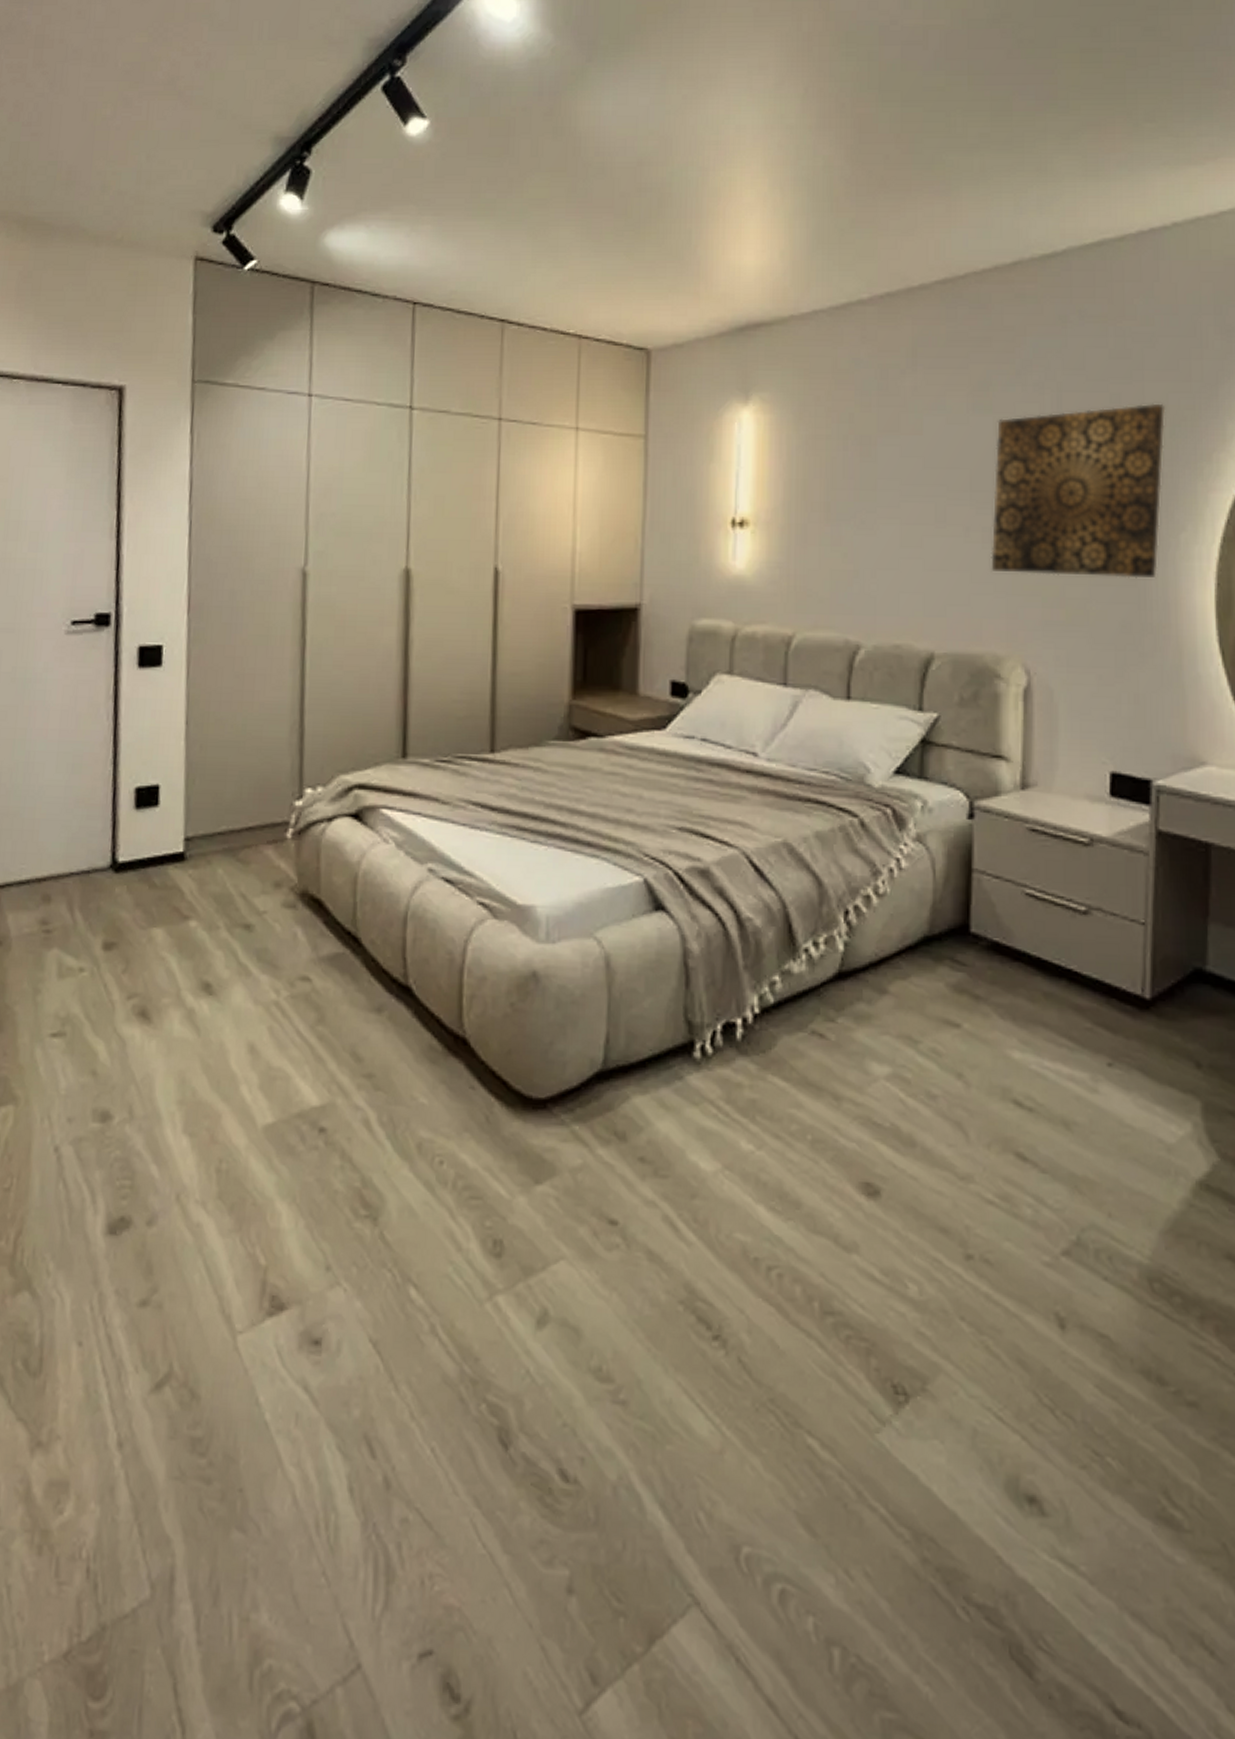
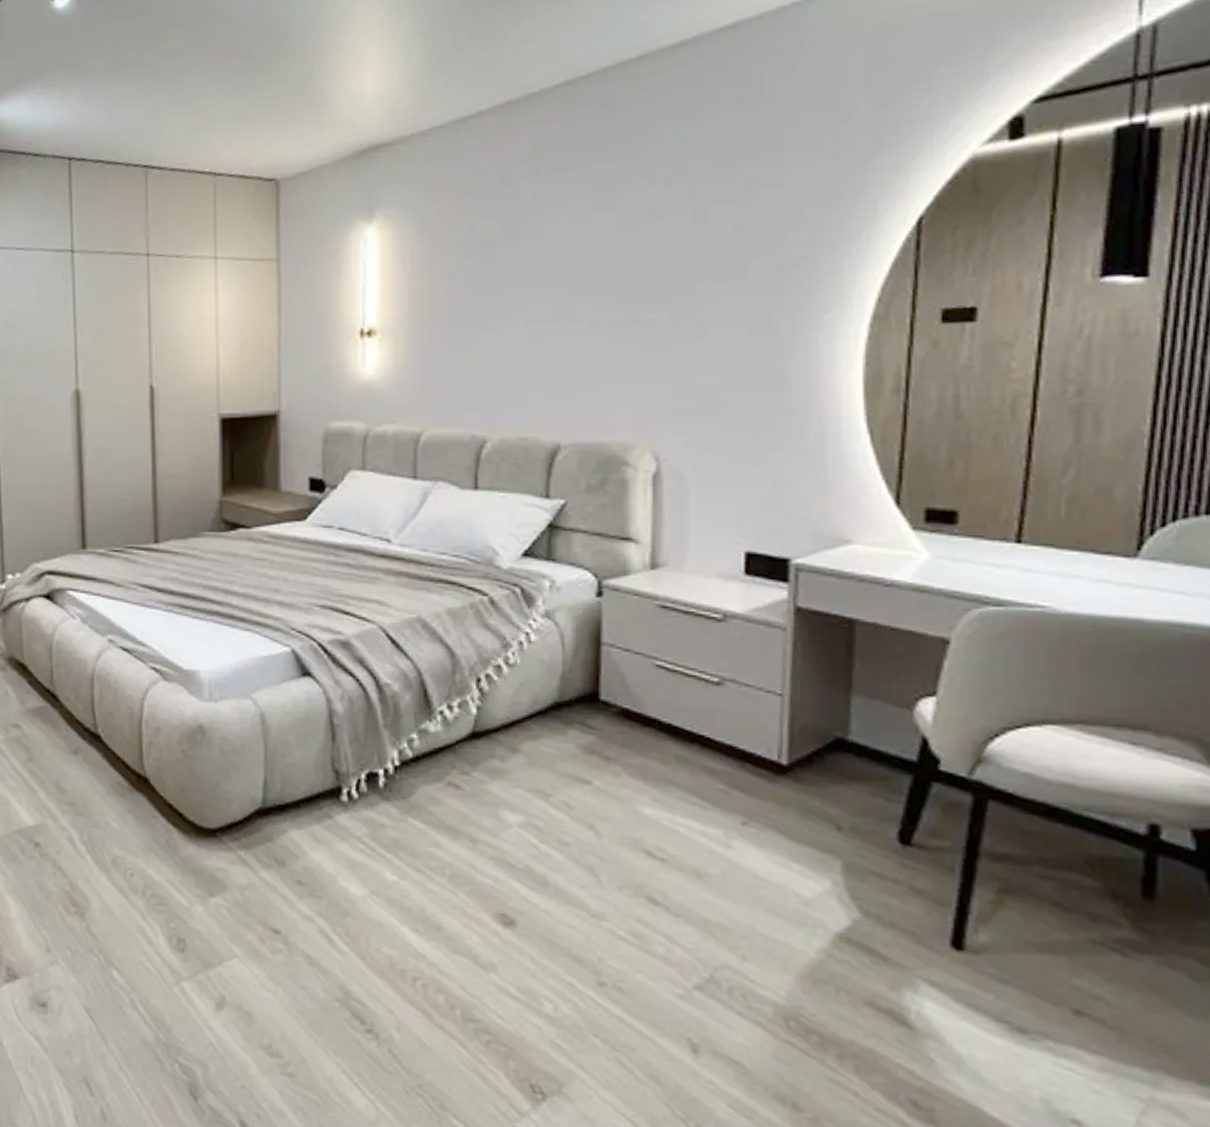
wall art: present [991,403,1166,579] -> none [617,184,809,364]

